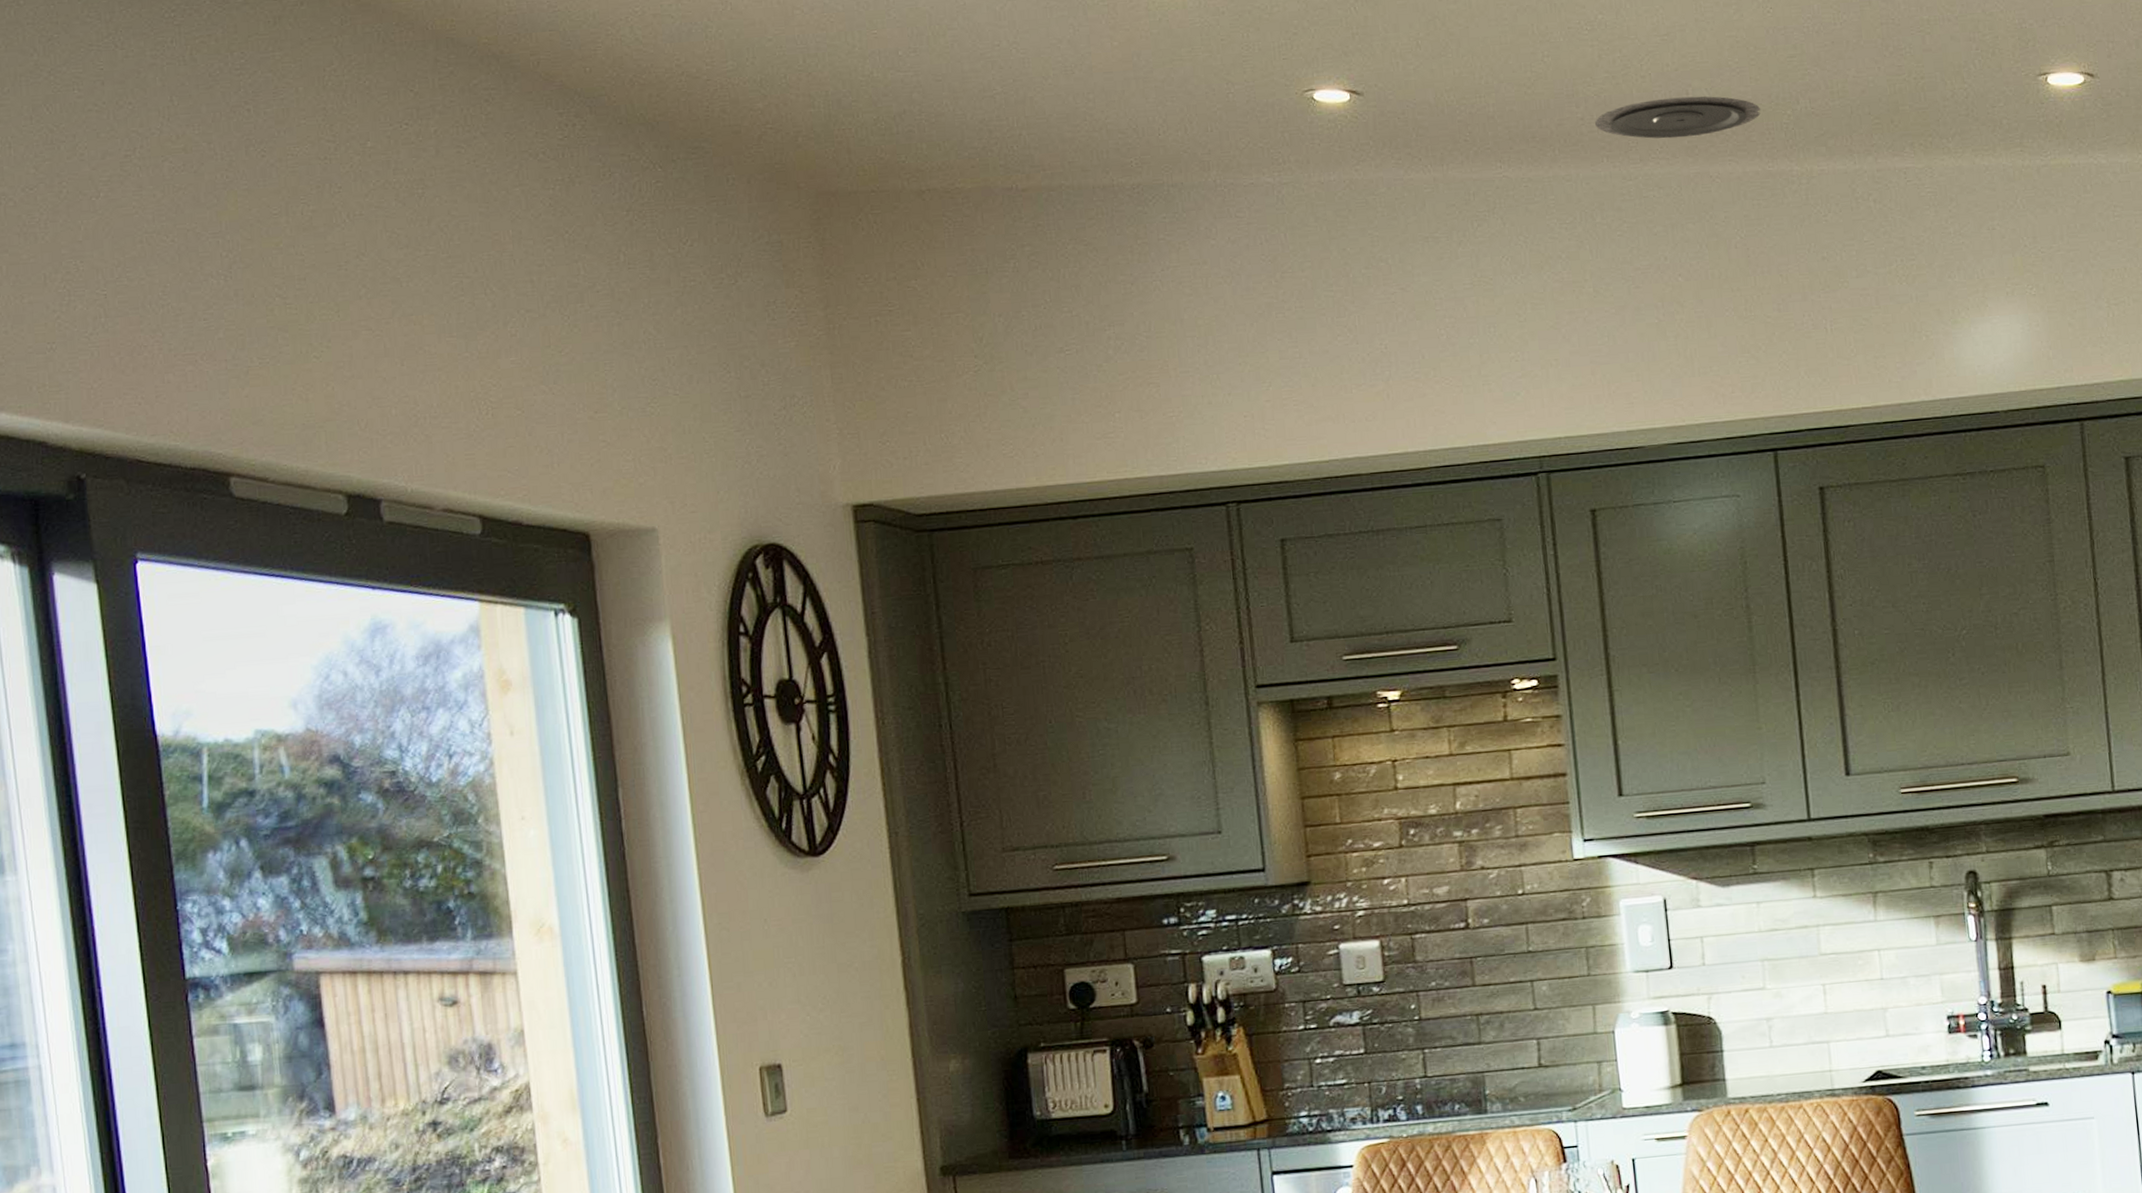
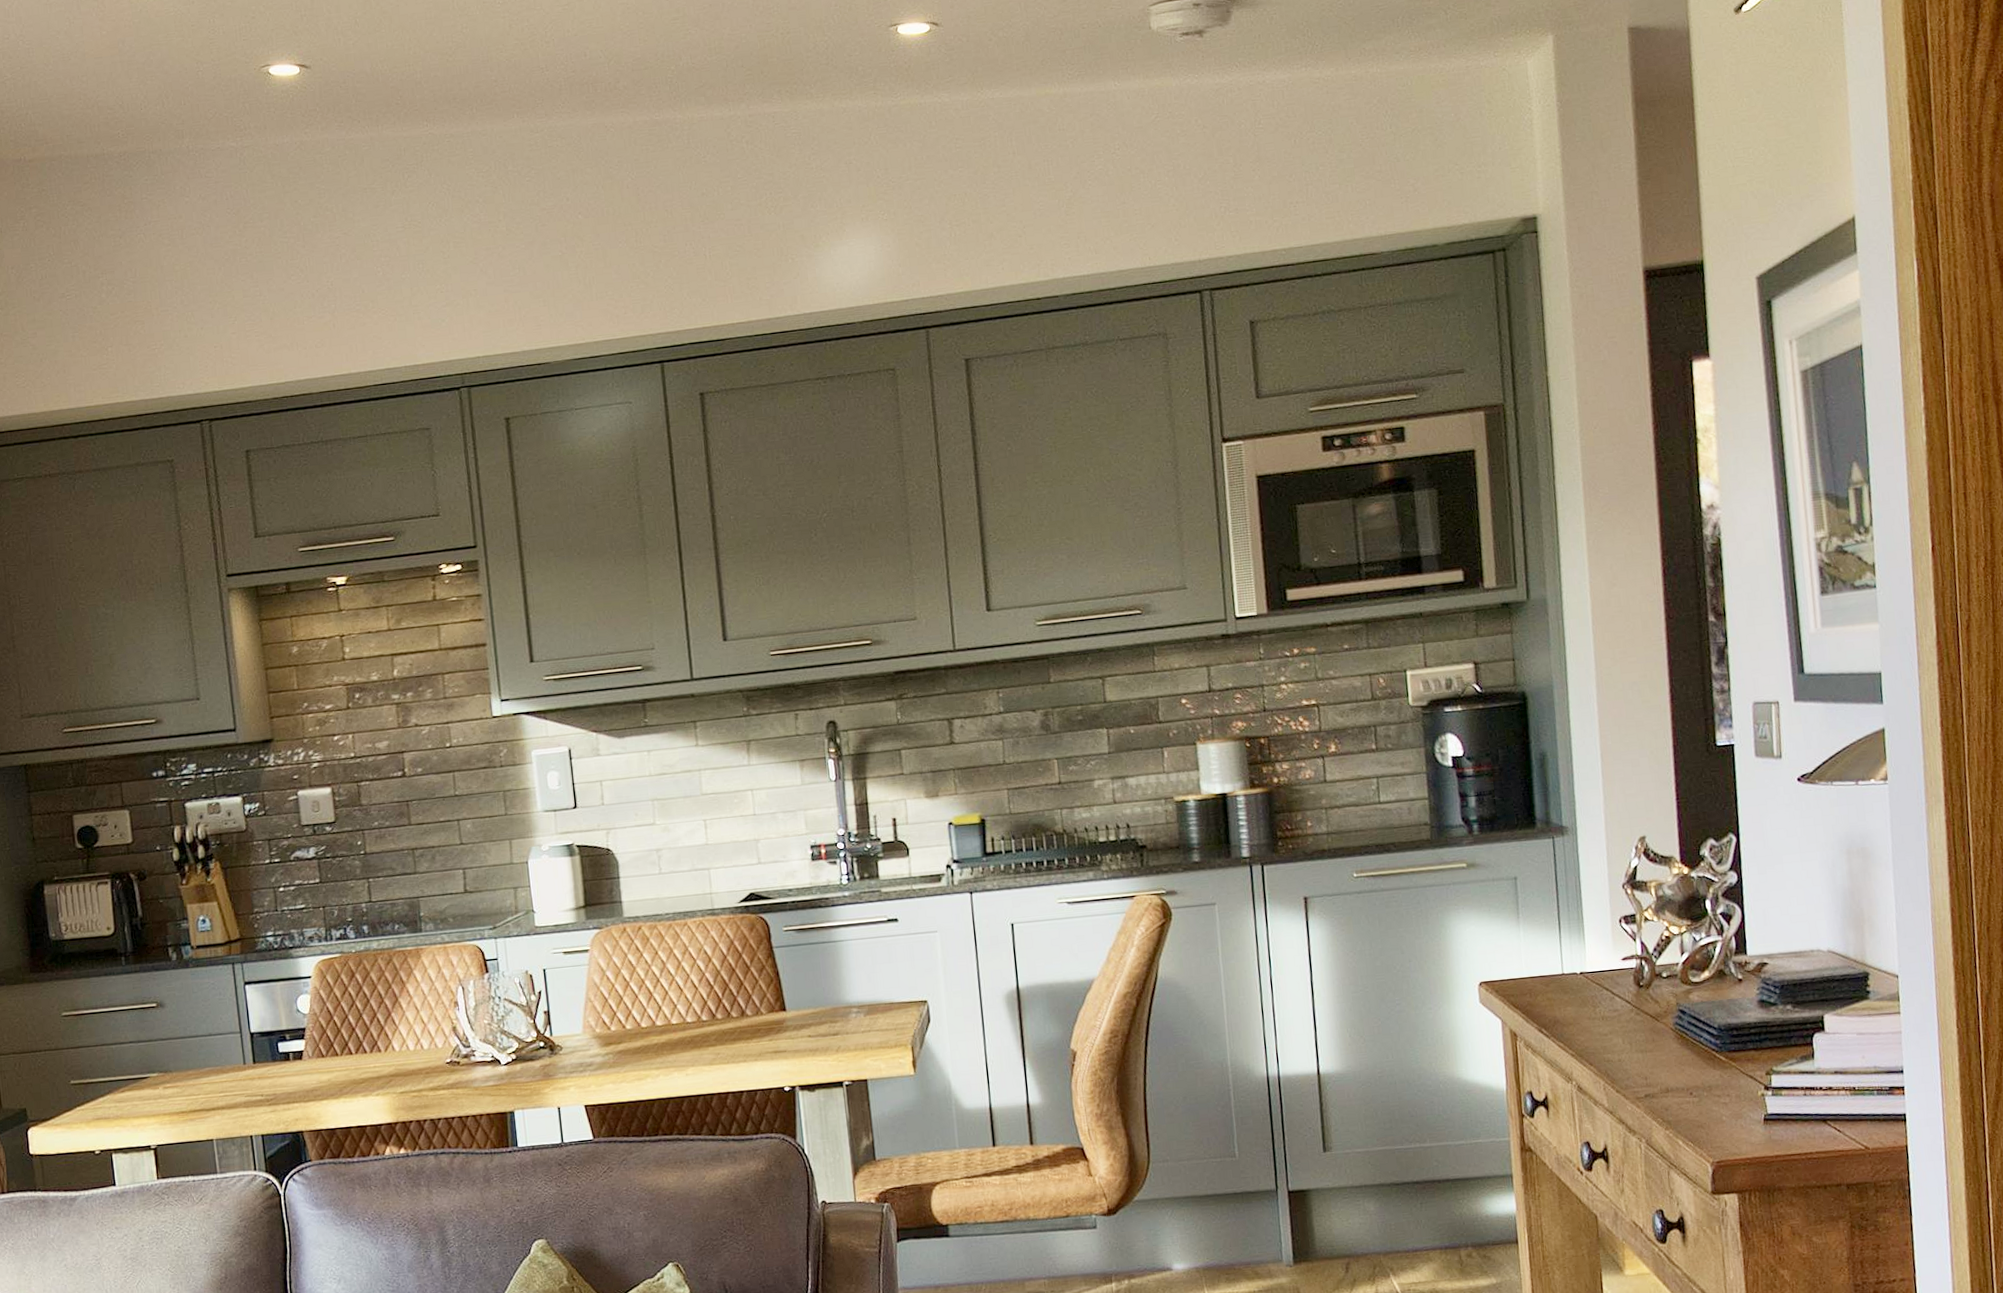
recessed light: present [1595,96,1761,139] -> none [507,56,649,96]

